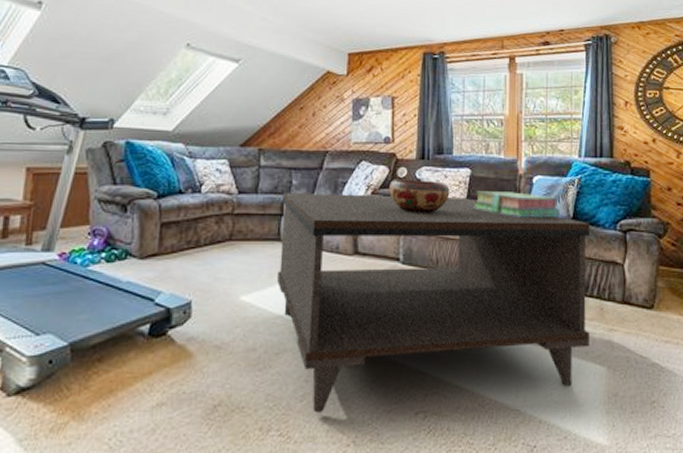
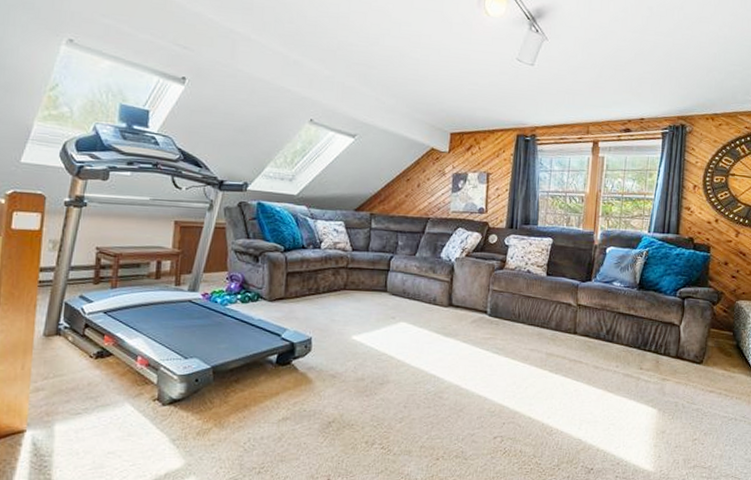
coffee table: present [277,193,590,413] -> none [383,252,654,433]
decorative bowl: present [389,179,450,213] -> none [481,244,534,275]
stack of books: present [473,191,561,218] -> none [553,258,629,283]

